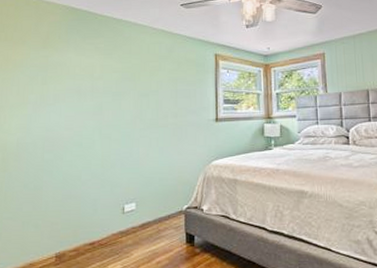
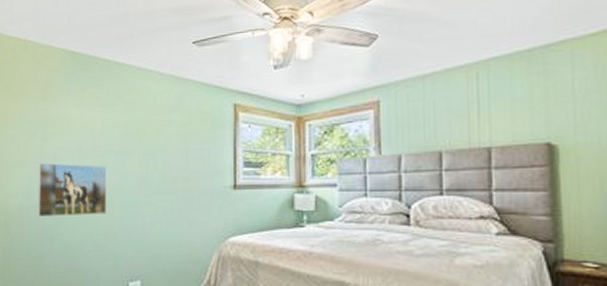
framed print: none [36,103,105,153] -> present [37,162,107,218]

